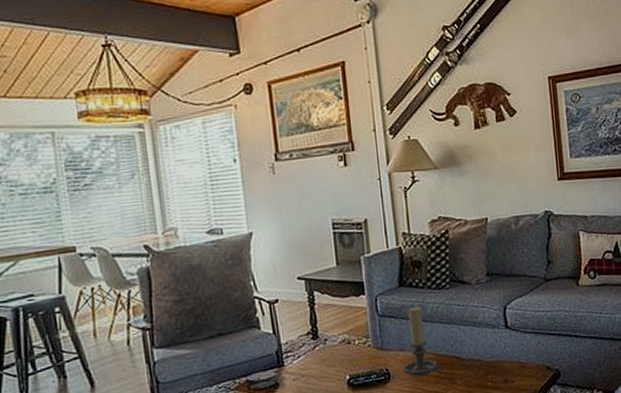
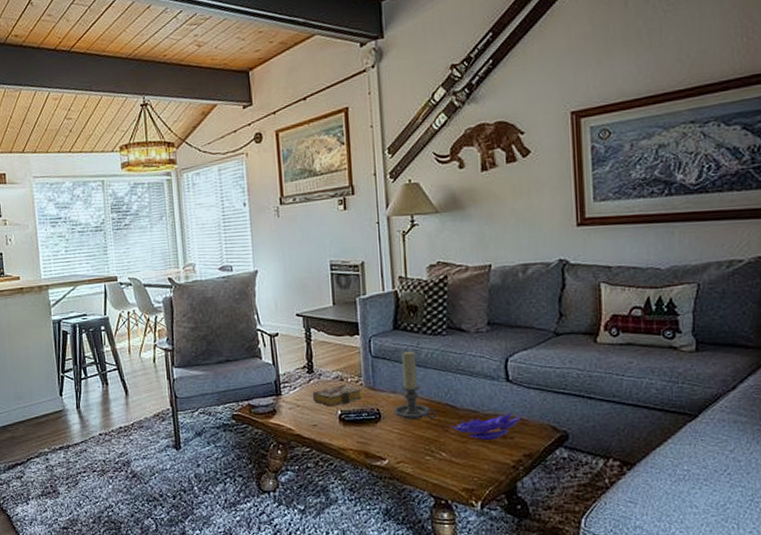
book: none [318,347,370,373] -> present [312,385,362,407]
decorative bowl: none [458,355,522,388] -> present [451,410,523,441]

